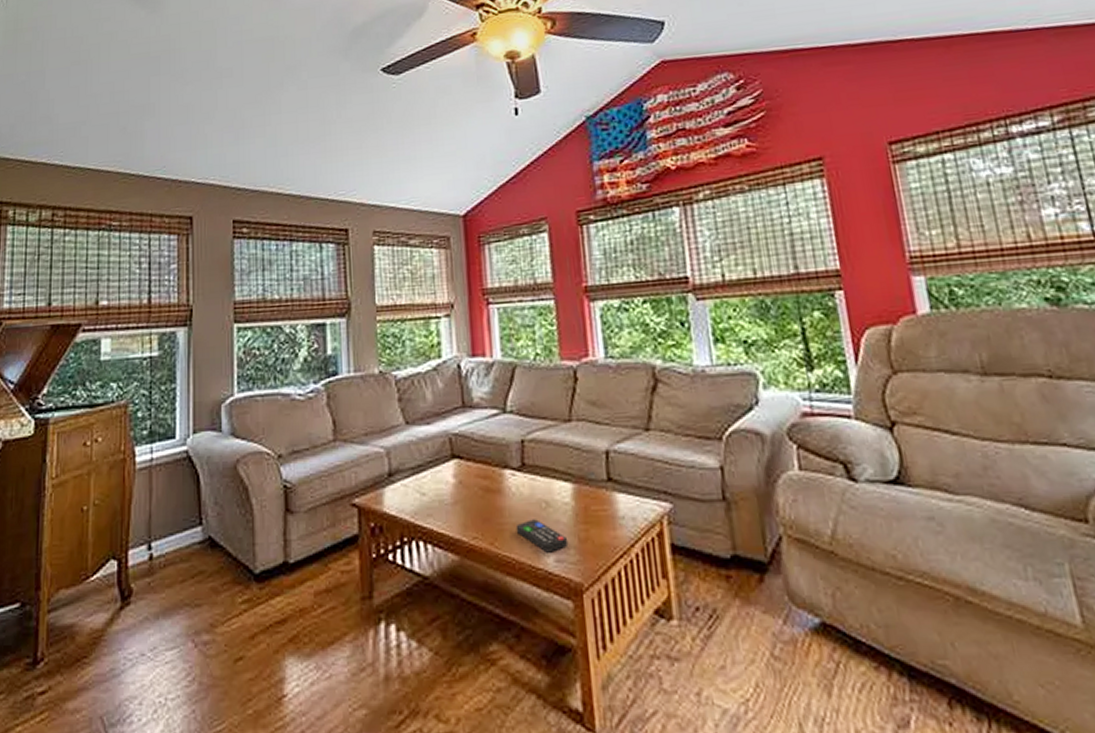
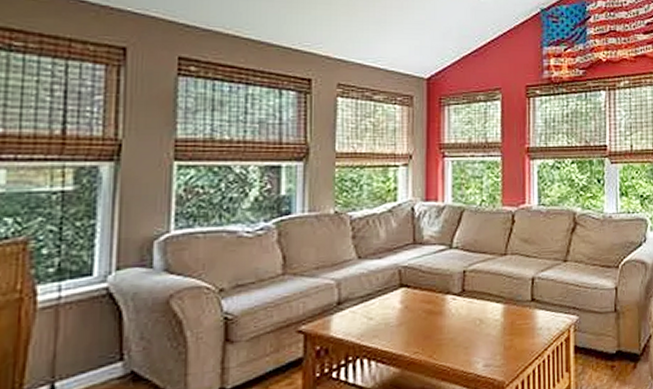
remote control: present [515,519,569,553] -> none [452,334,496,360]

